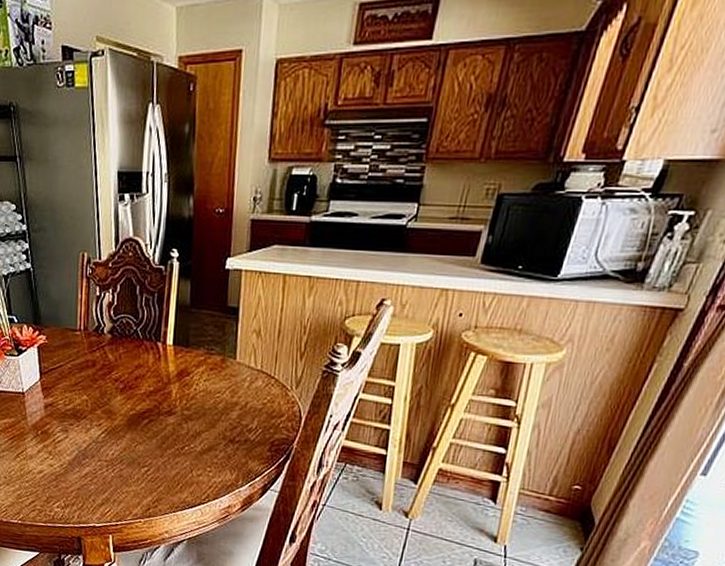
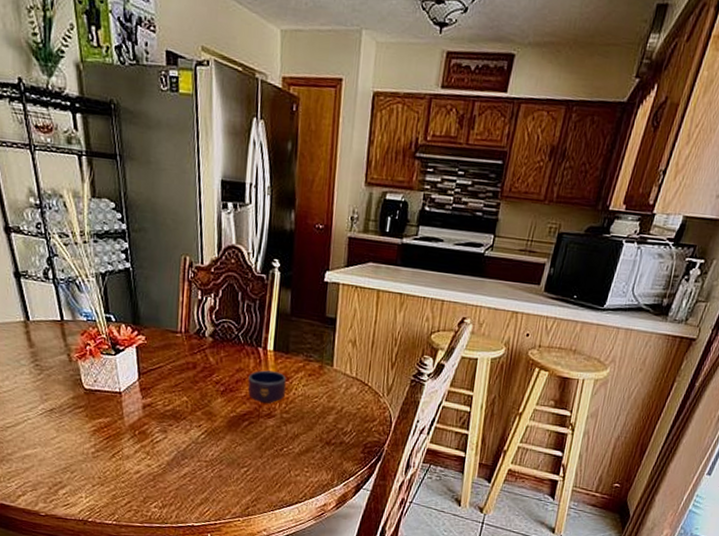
mug: none [147,365,187,400] -> present [247,370,287,404]

